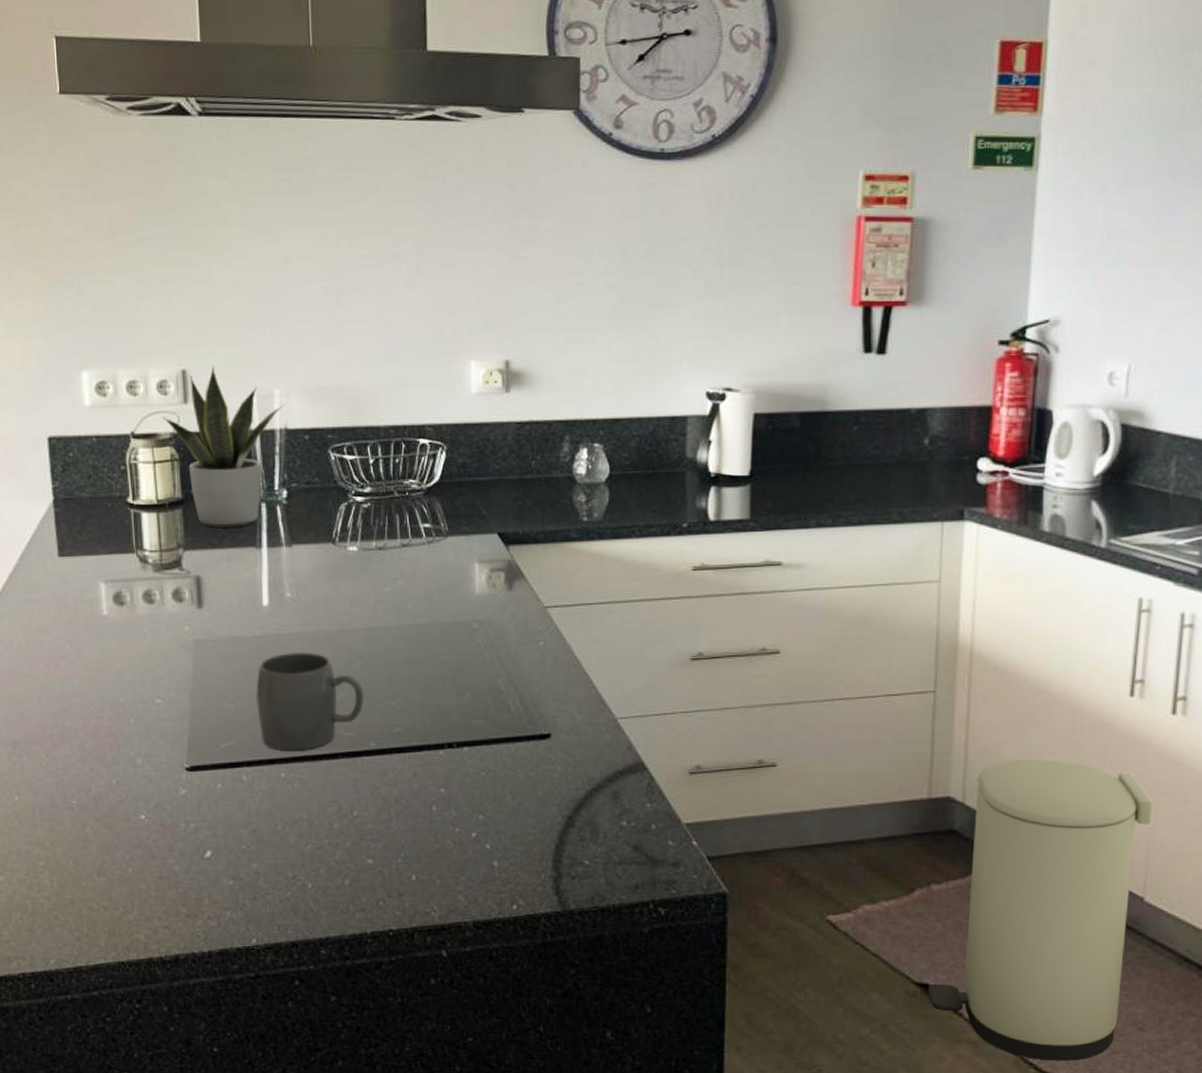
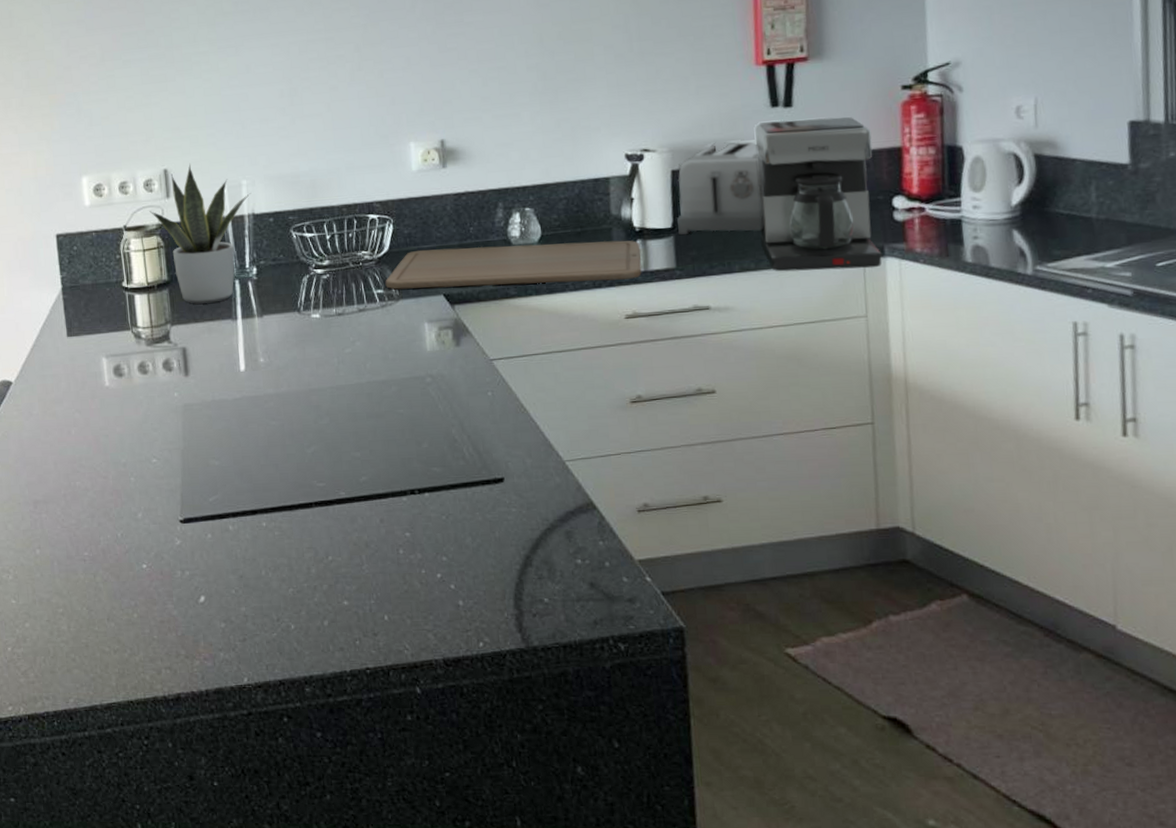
mug: present [255,651,364,751] -> none [237,410,333,502]
chopping board: none [433,482,715,529] -> present [385,240,642,290]
toaster: none [756,387,847,485] -> present [677,141,762,236]
coffee maker: none [840,368,963,532] -> present [755,116,882,272]
pedal bin: present [927,760,1153,1061] -> none [896,486,1115,798]

